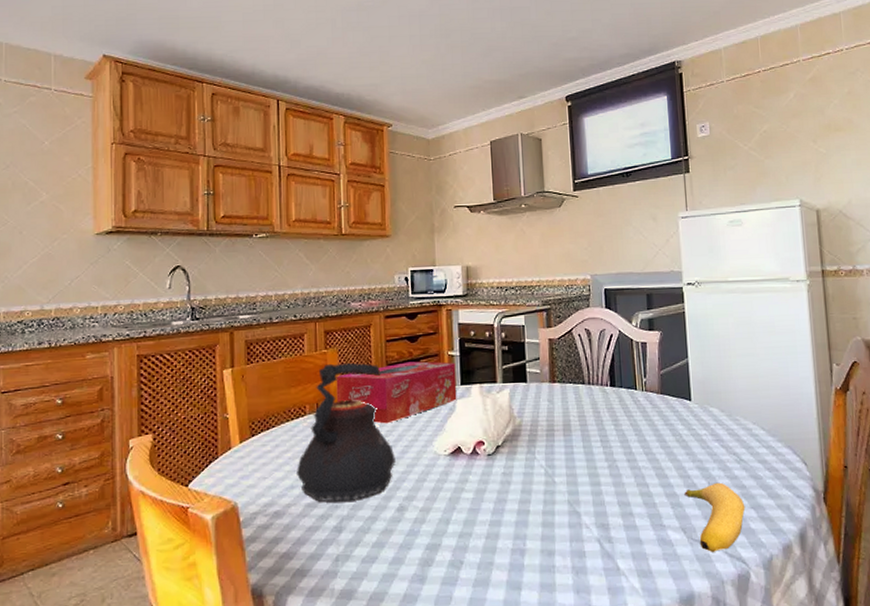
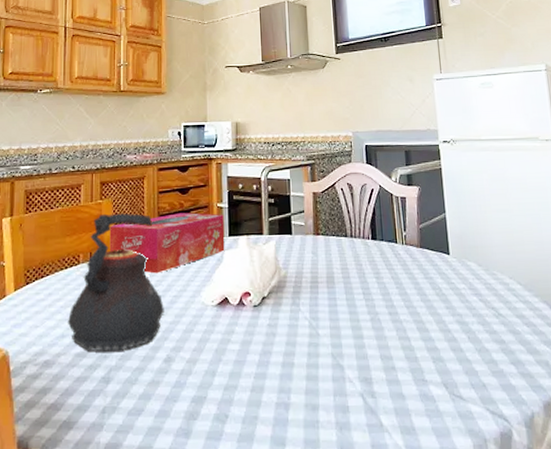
banana: present [684,482,745,553] -> none [445,337,505,410]

